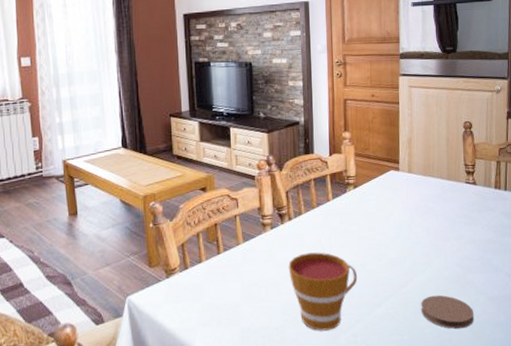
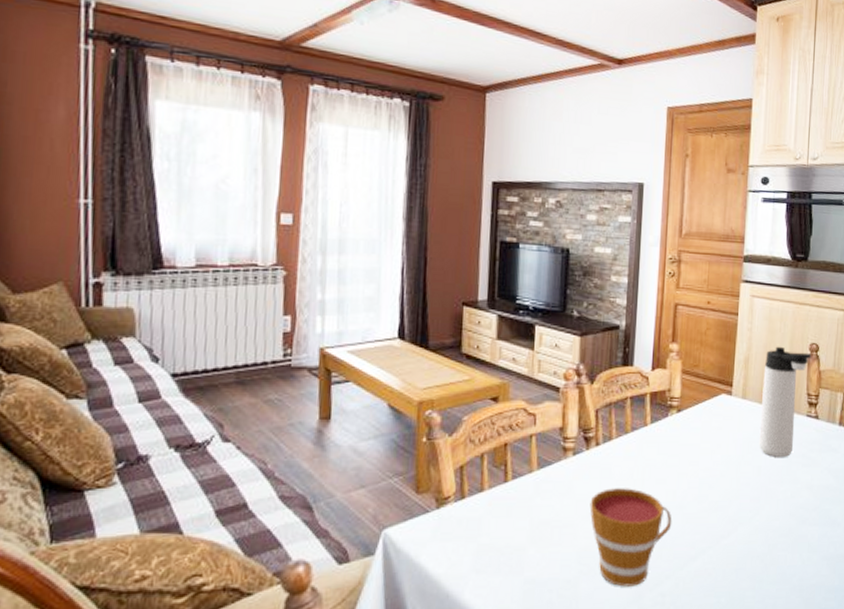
coaster: present [421,295,474,329] -> none [744,550,805,593]
thermos bottle: none [425,126,466,219] -> present [759,346,812,457]

